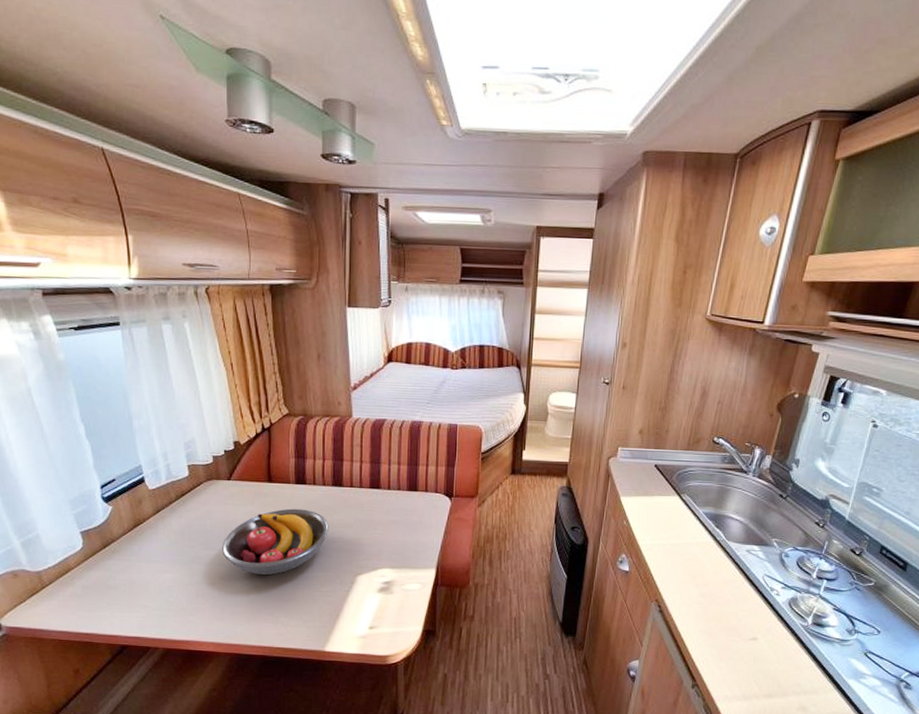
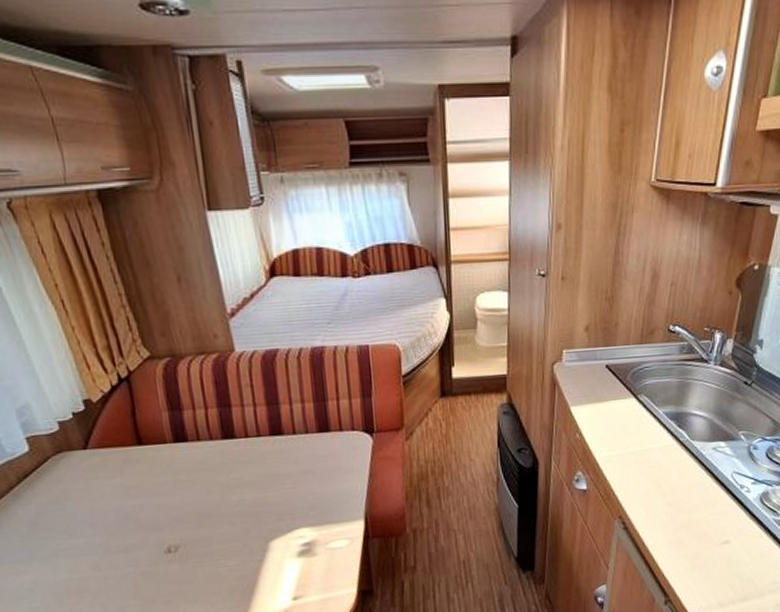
fruit bowl: present [222,508,329,575] -> none [90,472,226,559]

